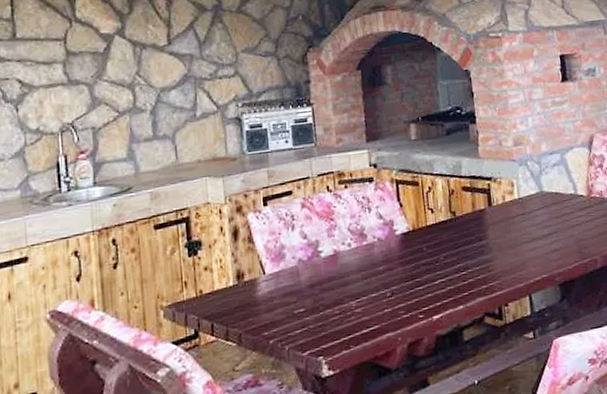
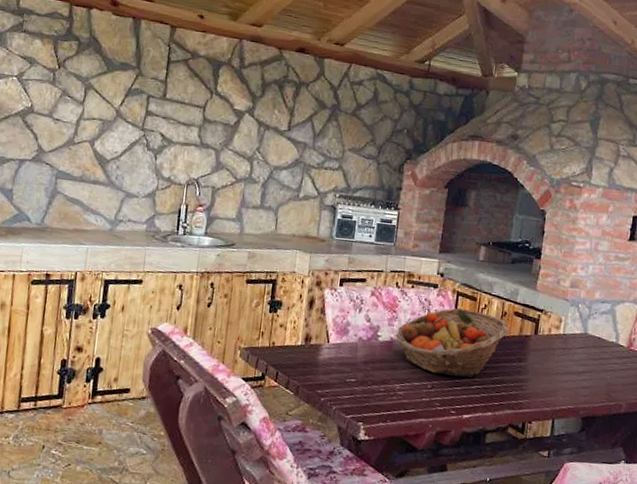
fruit basket: none [338,196,460,278] -> present [395,308,509,378]

